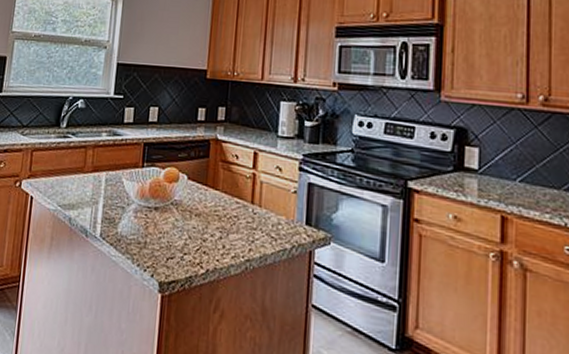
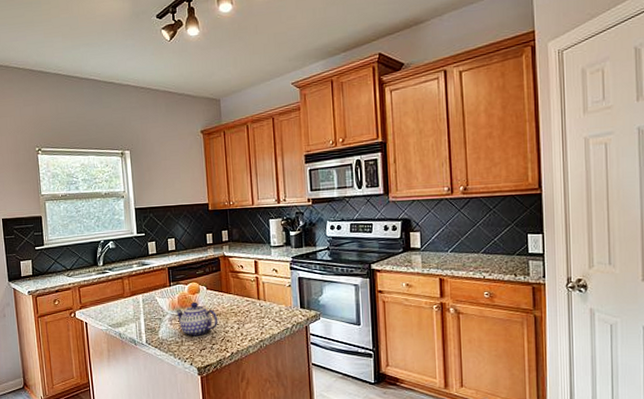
teapot: none [144,192,196,239] -> present [176,302,218,336]

